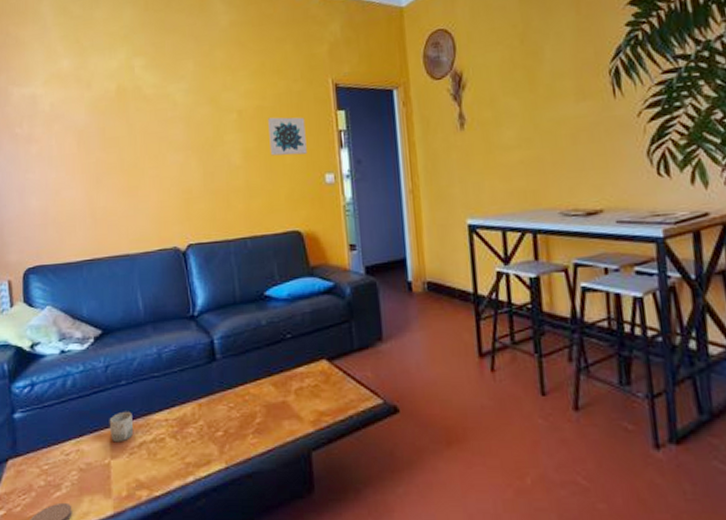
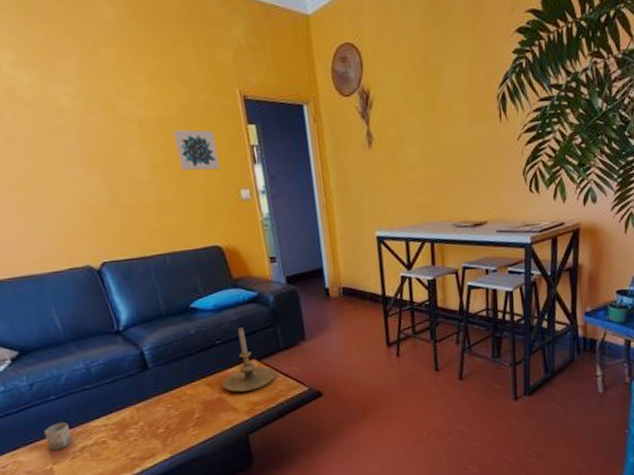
candle holder: none [288,321,347,397] -> present [222,327,276,392]

